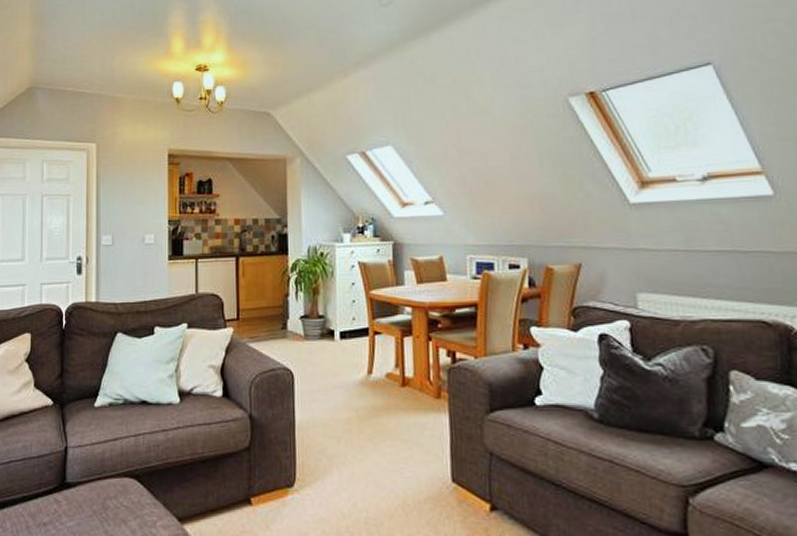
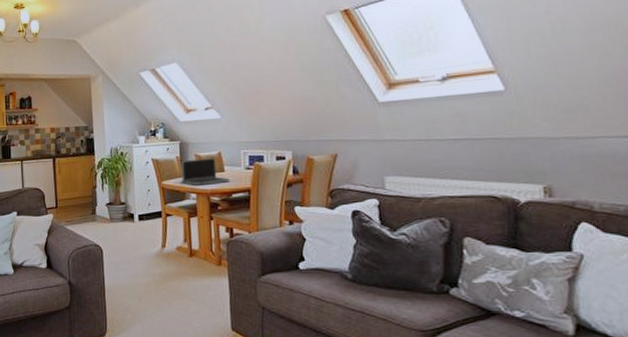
laptop: none [393,263,453,297] -> present [180,158,230,186]

